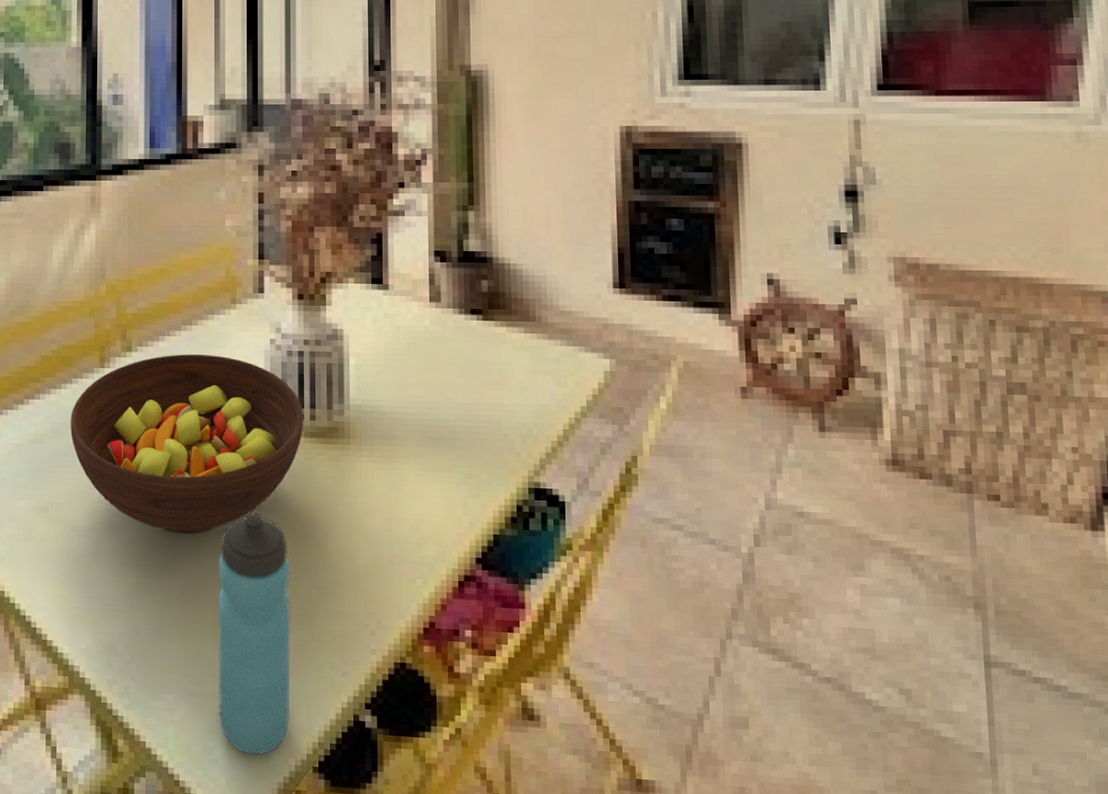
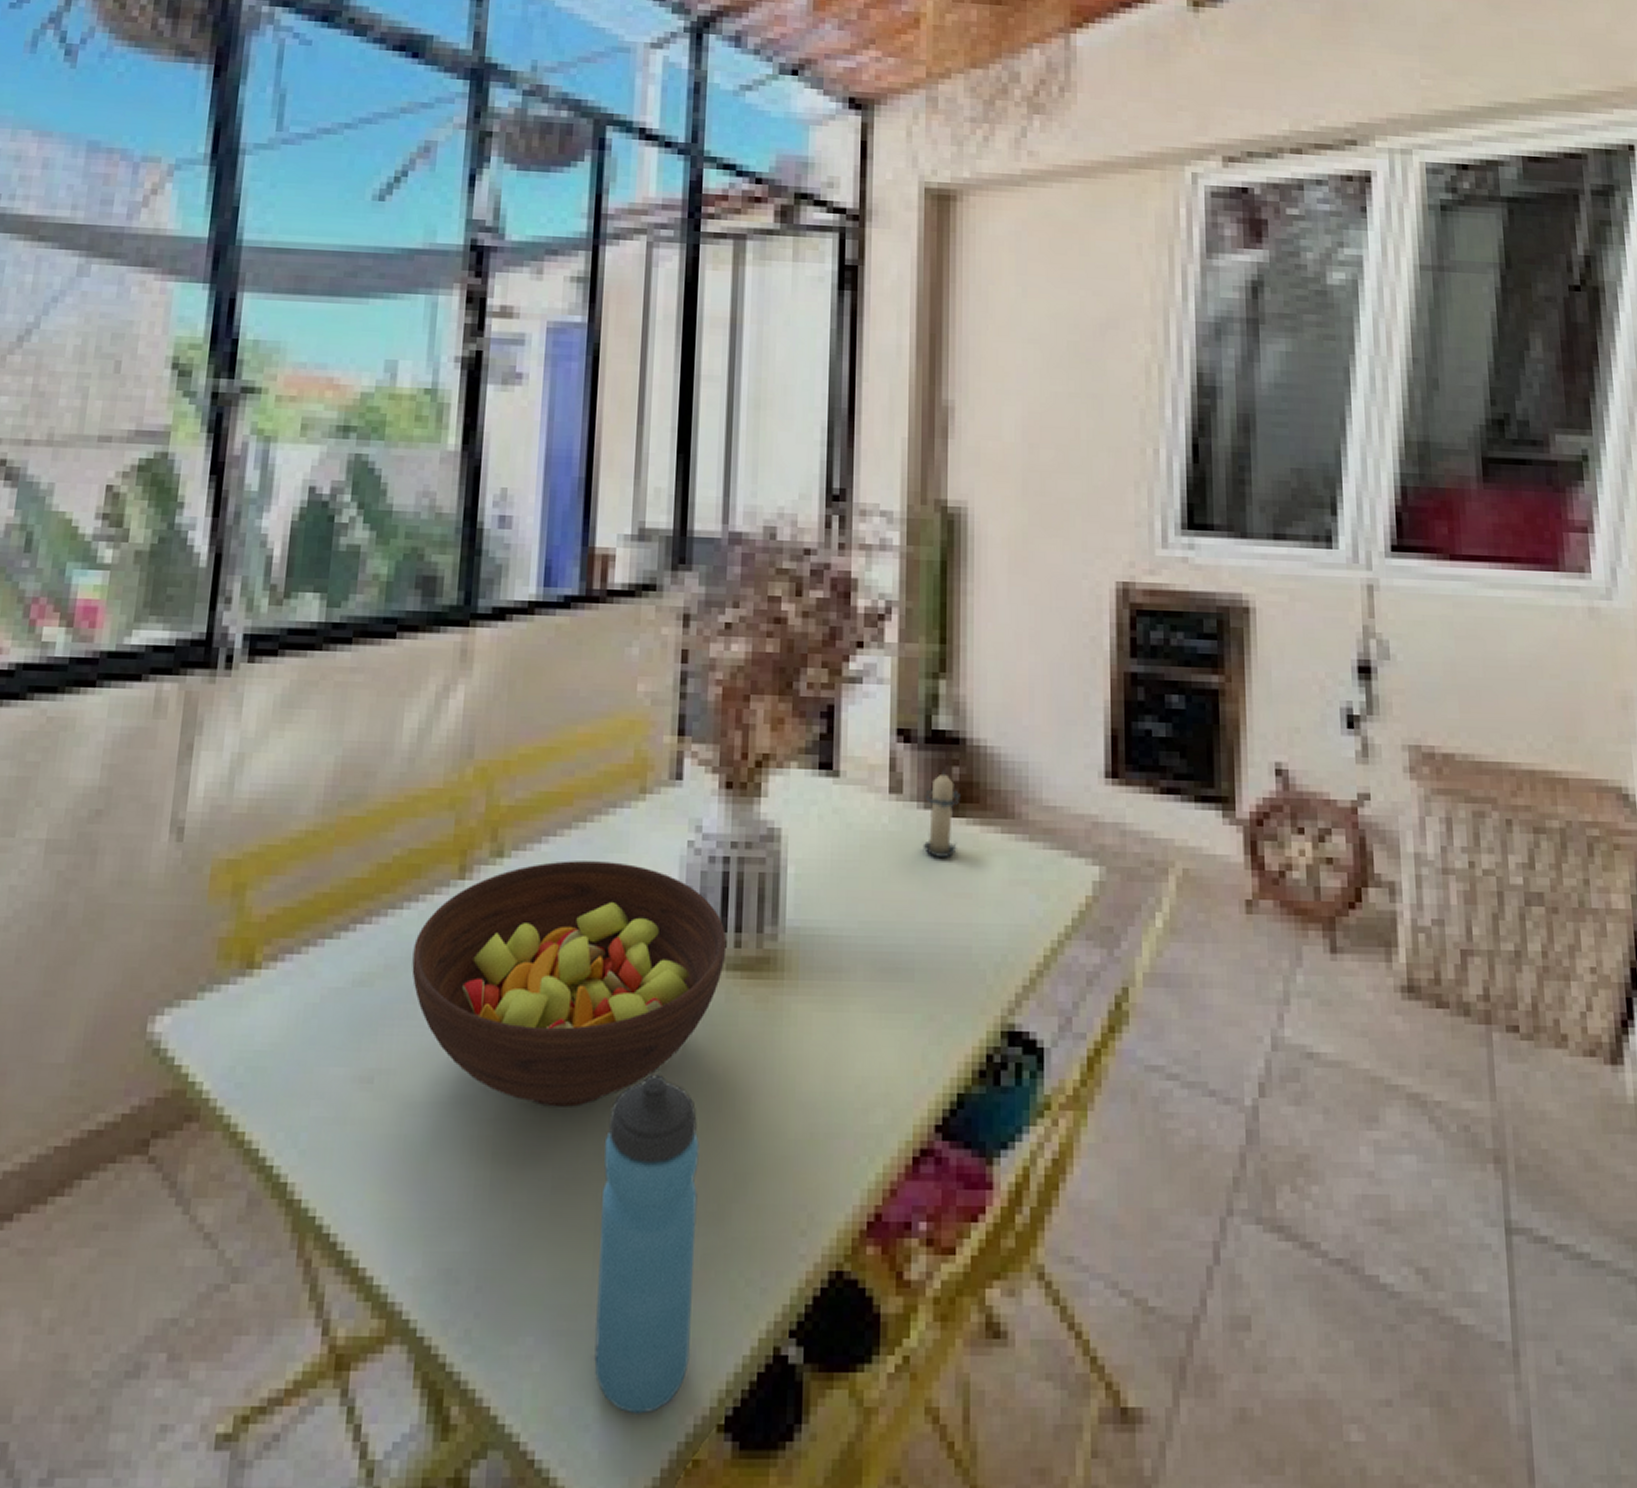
candle: none [459,282,489,352] -> present [923,768,961,857]

